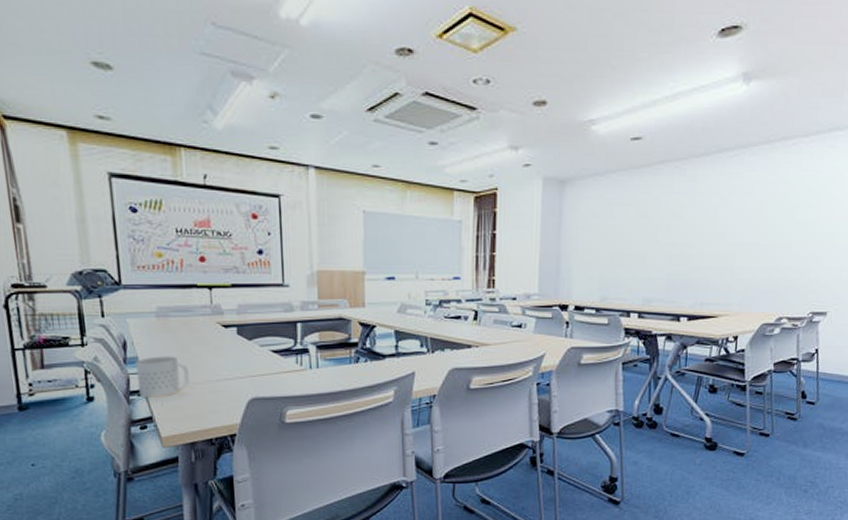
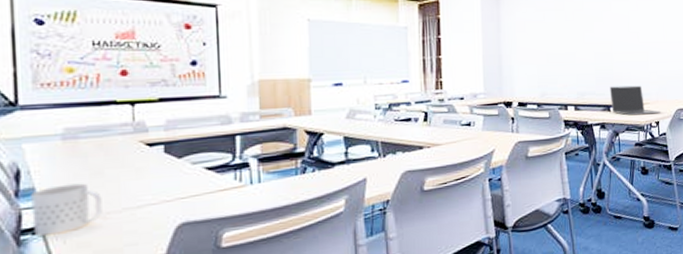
laptop: none [681,294,742,328] -> present [609,85,661,115]

